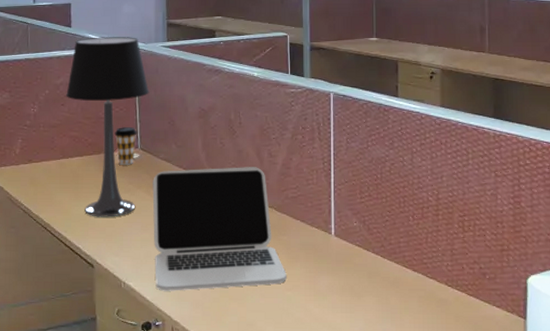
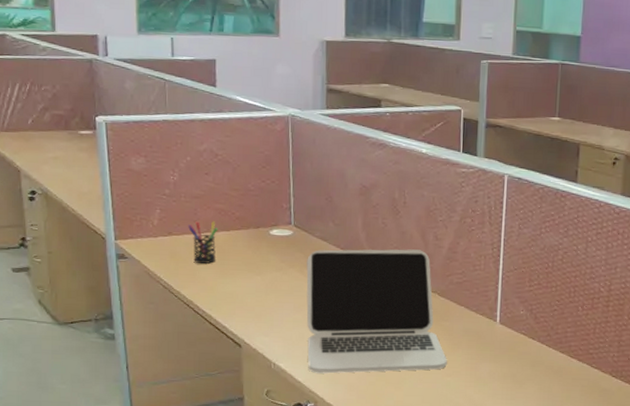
pen holder: none [45,148,73,189] -> present [187,221,219,265]
table lamp: present [66,36,150,217] -> none [210,99,305,297]
coffee cup: present [114,127,137,165] -> none [265,201,291,242]

